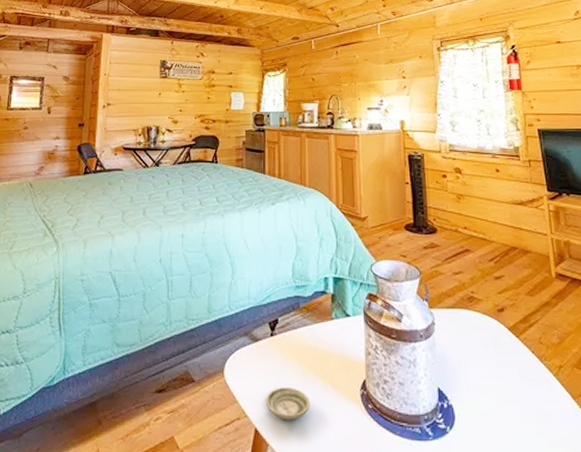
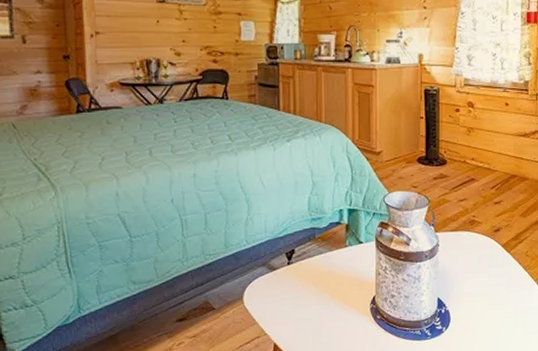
saucer: present [265,387,310,420] -> none [283,307,325,335]

